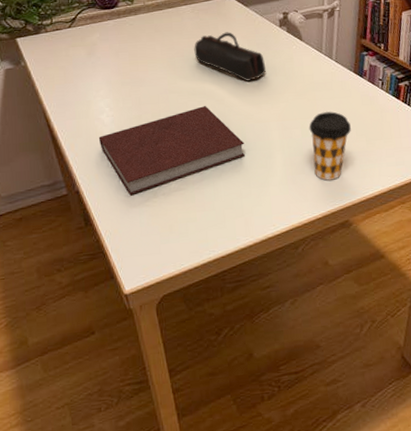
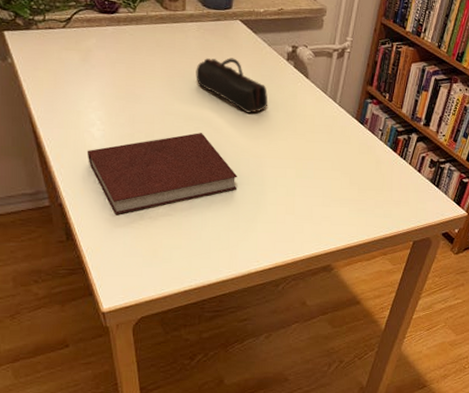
coffee cup: present [309,111,351,181] -> none [304,154,345,224]

